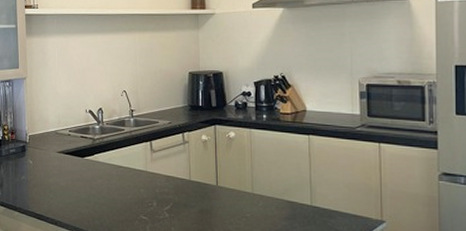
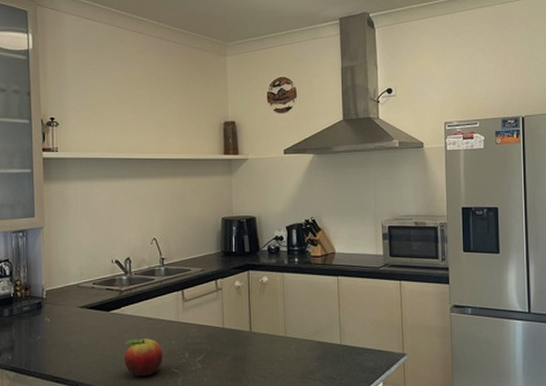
fruit: none [96,184,133,221] -> present [123,338,164,377]

